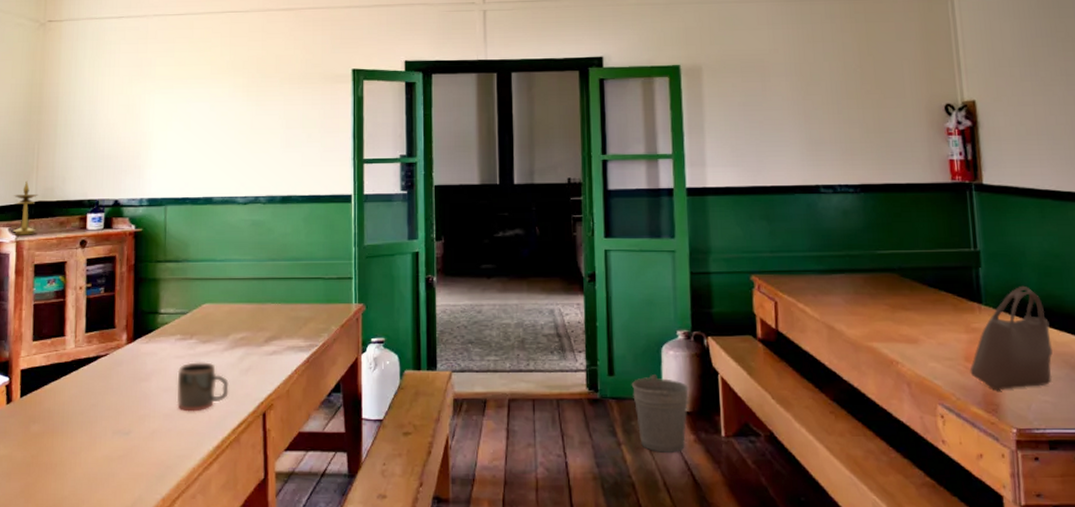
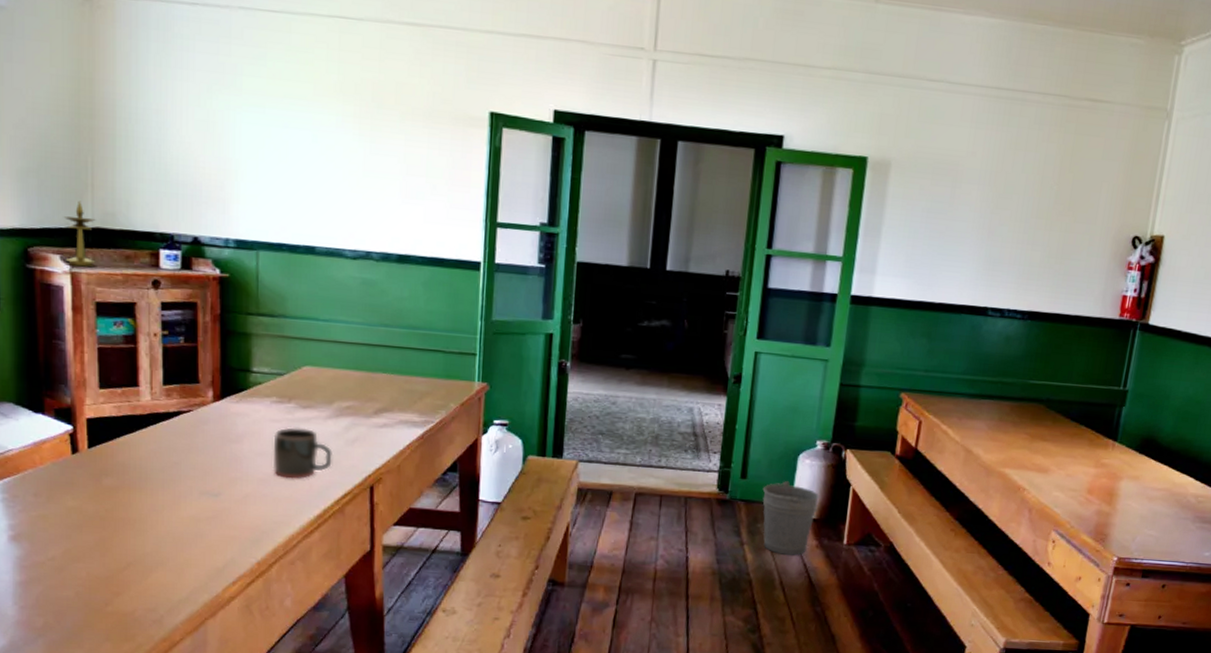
handbag: present [970,285,1053,390] -> none [1089,427,1173,522]

